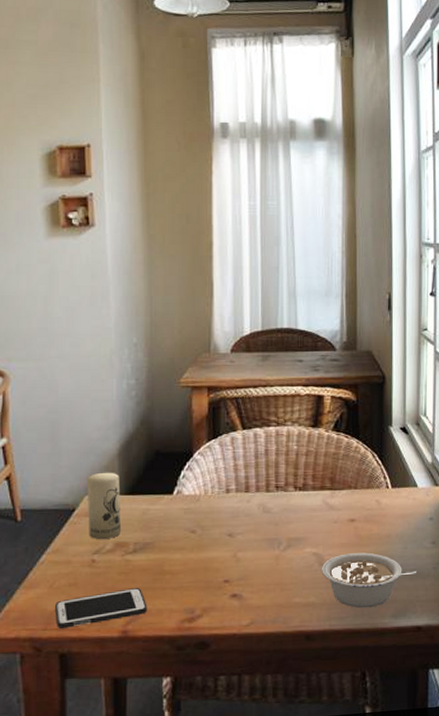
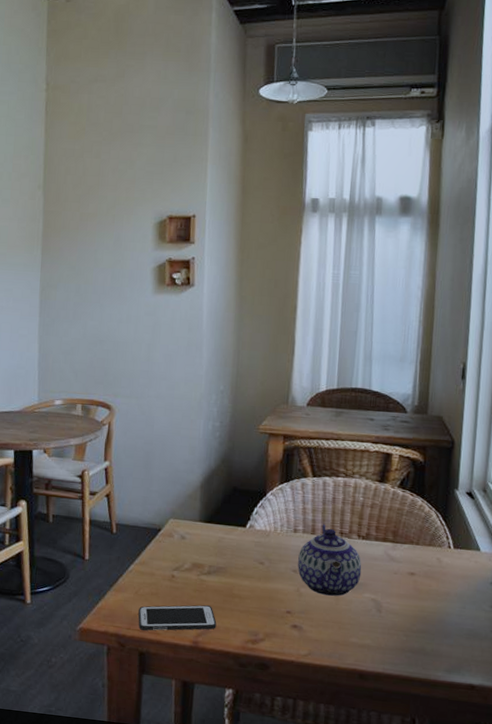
candle: present [86,472,122,540] -> none [171,500,200,560]
teapot: none [233,480,301,557] -> present [298,524,362,596]
legume: present [322,552,417,608] -> none [379,604,475,659]

